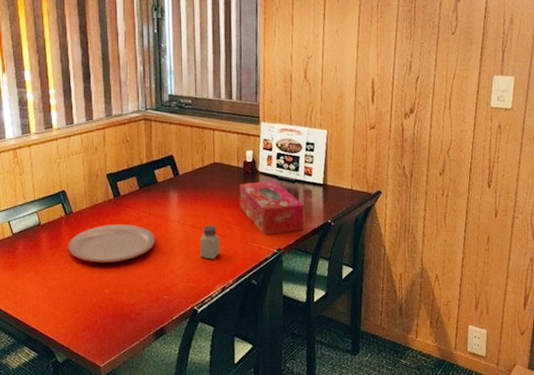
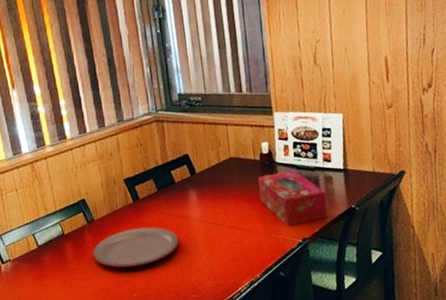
saltshaker: present [200,224,220,260] -> none [223,220,245,255]

